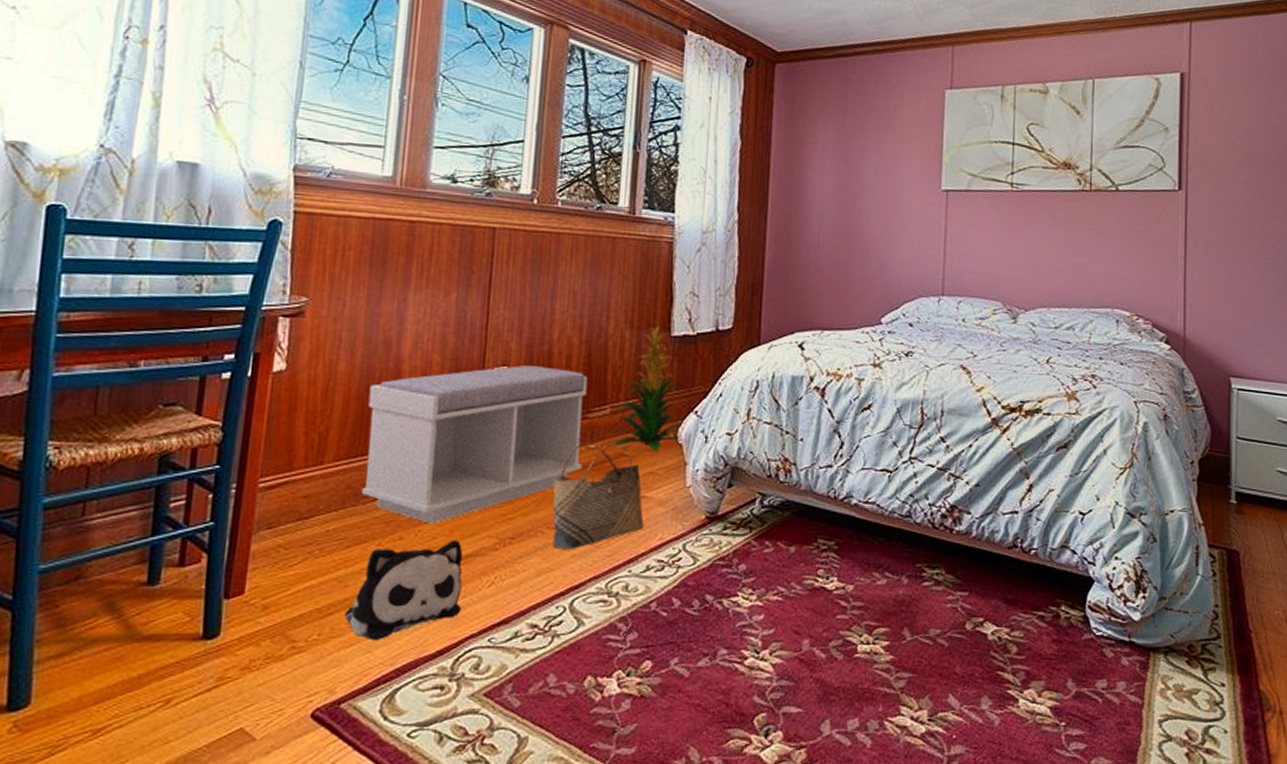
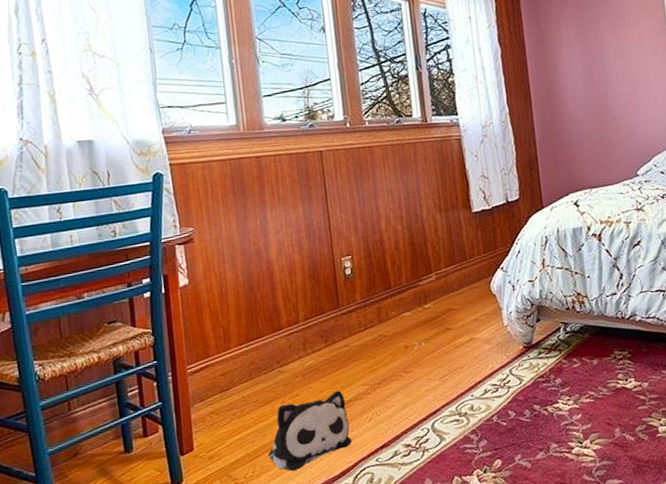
bench: present [362,365,588,524] -> none [252,251,422,382]
basket: present [552,440,644,549] -> none [403,301,477,387]
indoor plant: present [613,326,685,452] -> none [437,206,495,305]

